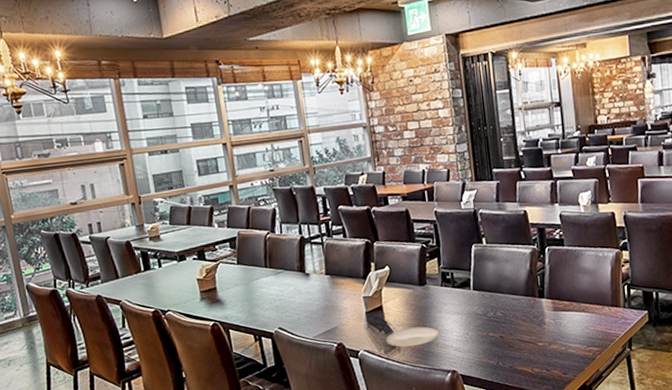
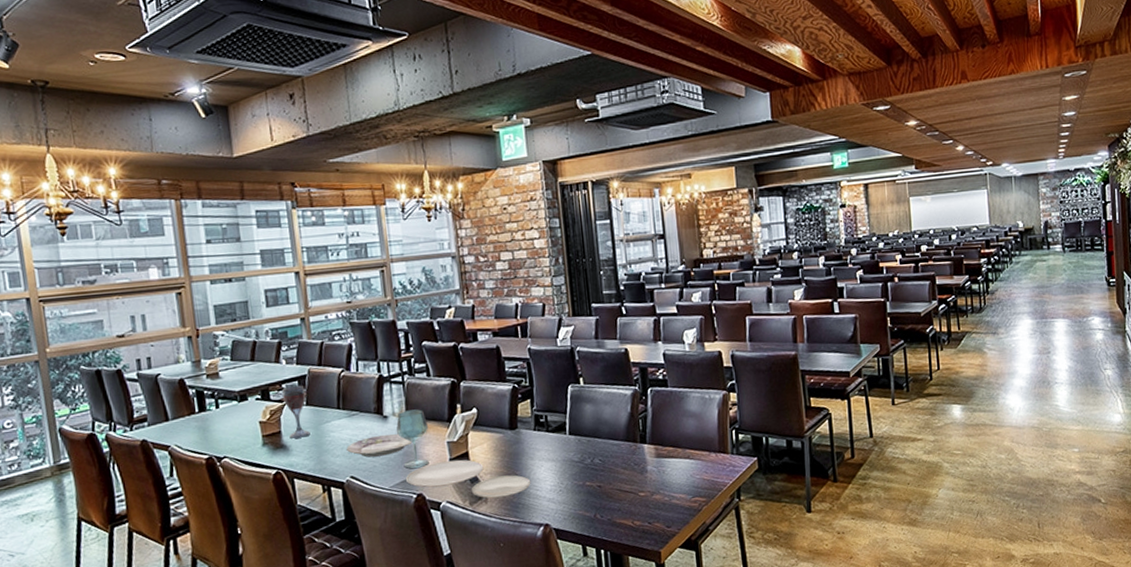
cup: none [216,246,242,294] -> present [282,385,310,439]
plate: none [274,289,332,311] -> present [346,433,413,458]
wine glass: none [317,267,348,321] -> present [396,409,429,469]
plate: none [327,312,397,338] -> present [405,459,484,488]

